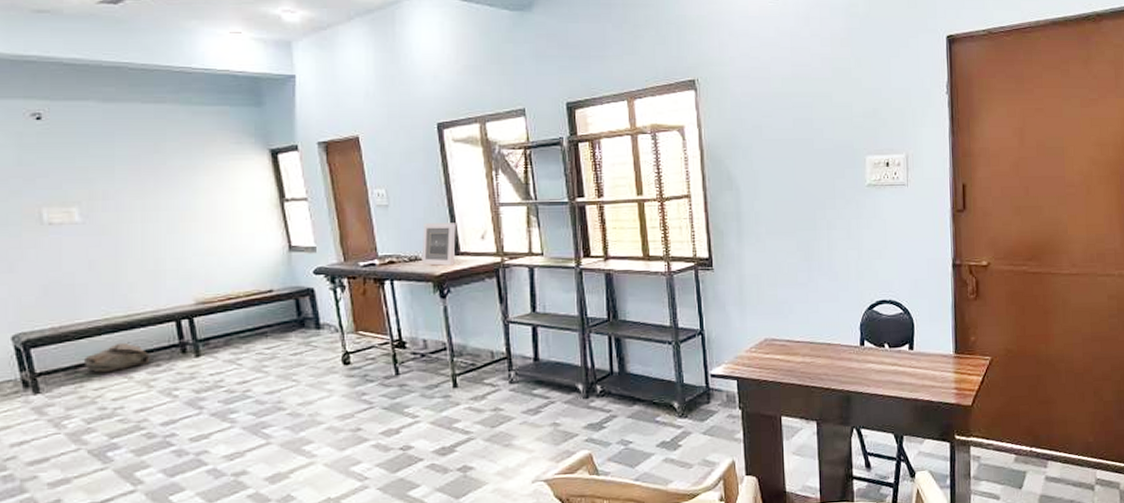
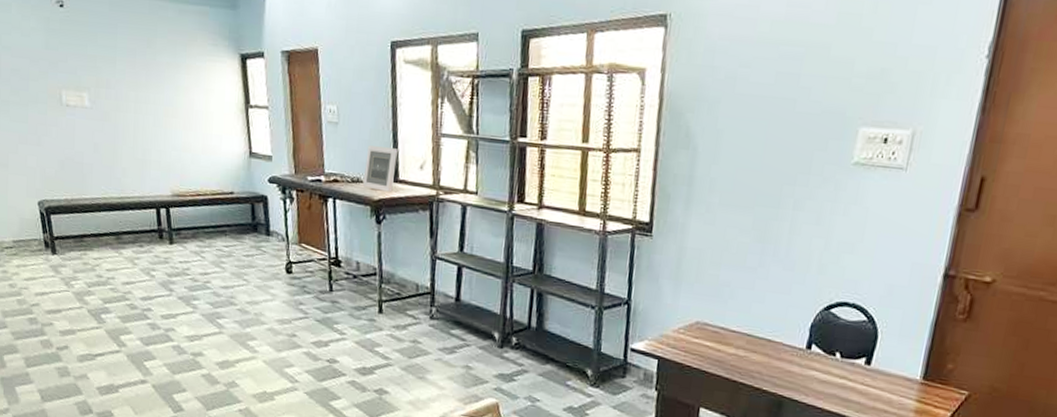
bag: present [83,342,150,373] -> none [87,221,136,246]

